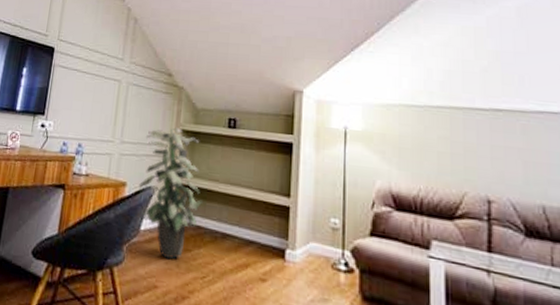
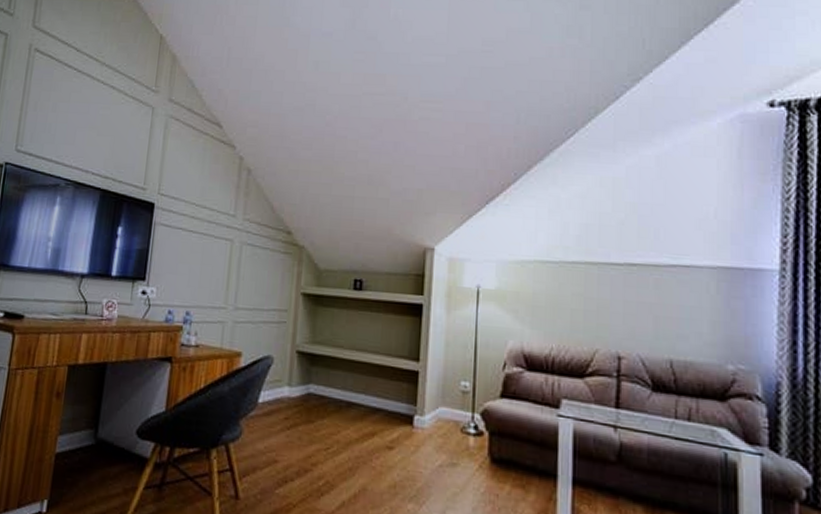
indoor plant: present [139,127,204,260] -> none [256,291,327,432]

